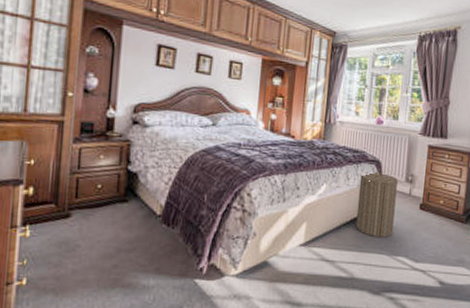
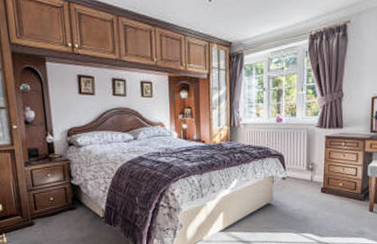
laundry hamper: present [355,169,399,237] -> none [265,161,301,219]

